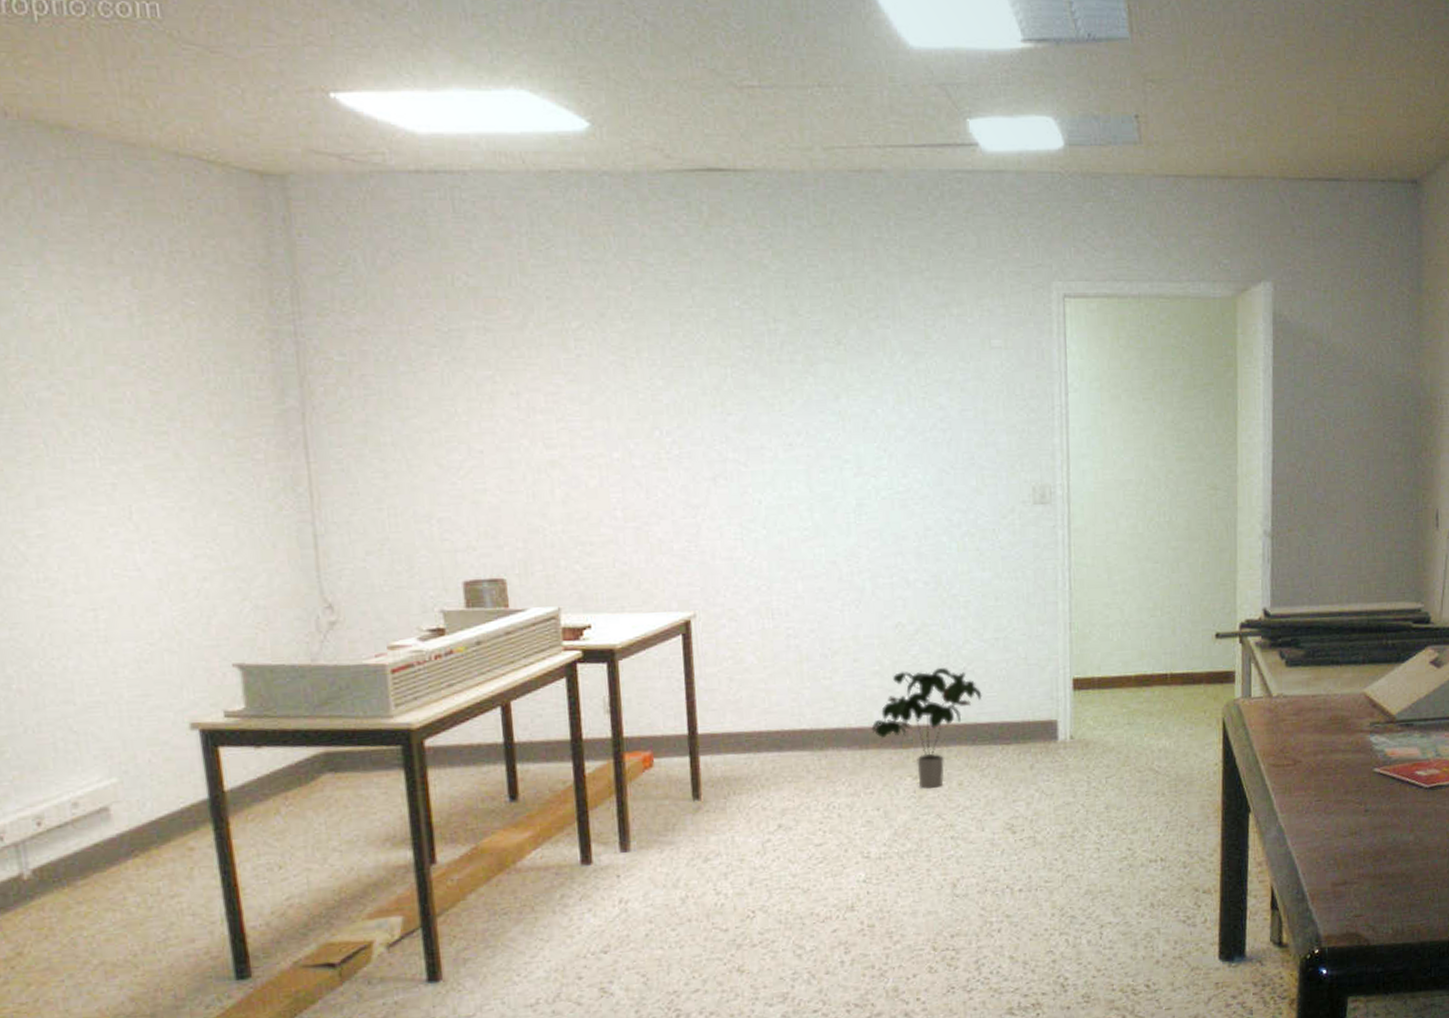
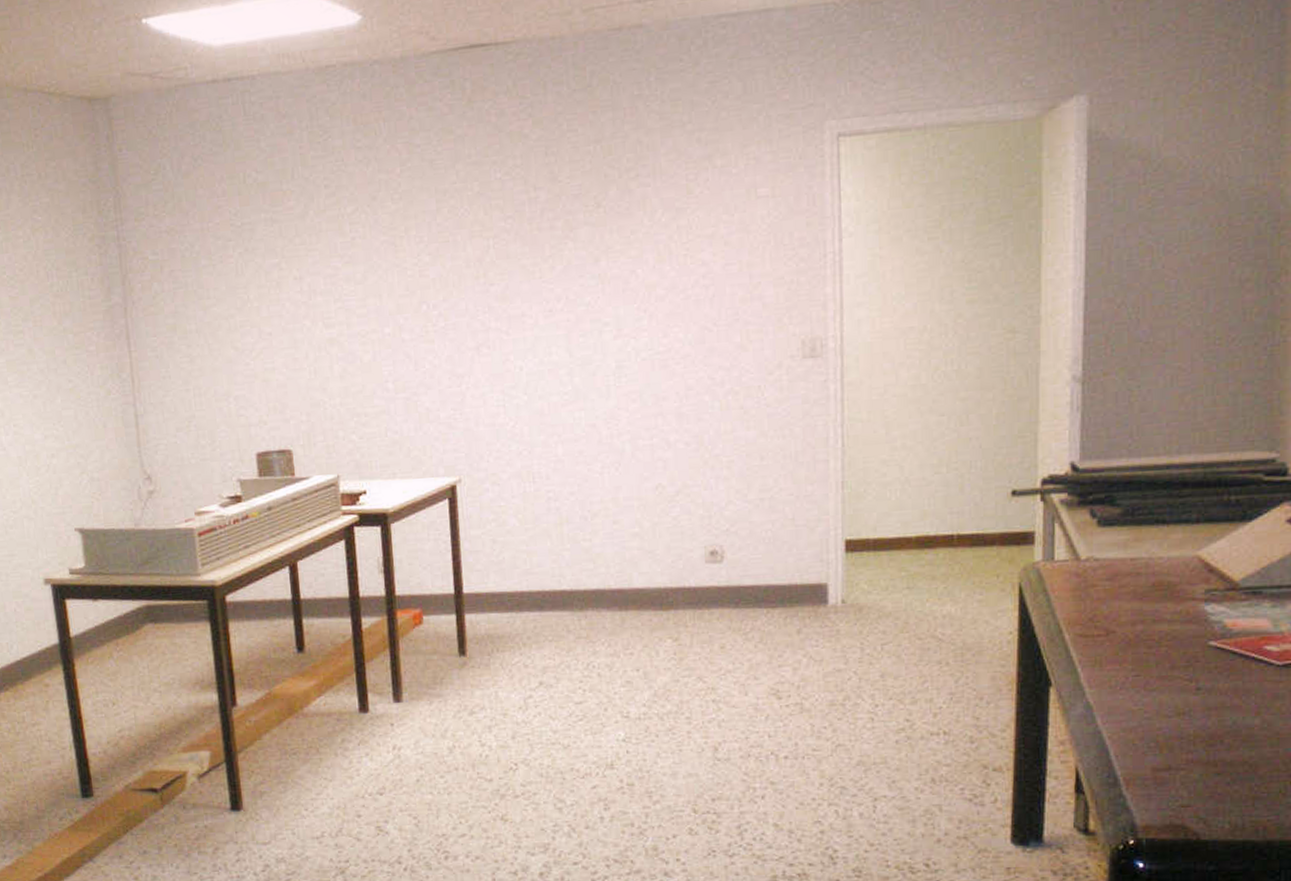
potted plant: present [871,667,982,789] -> none [631,529,746,652]

